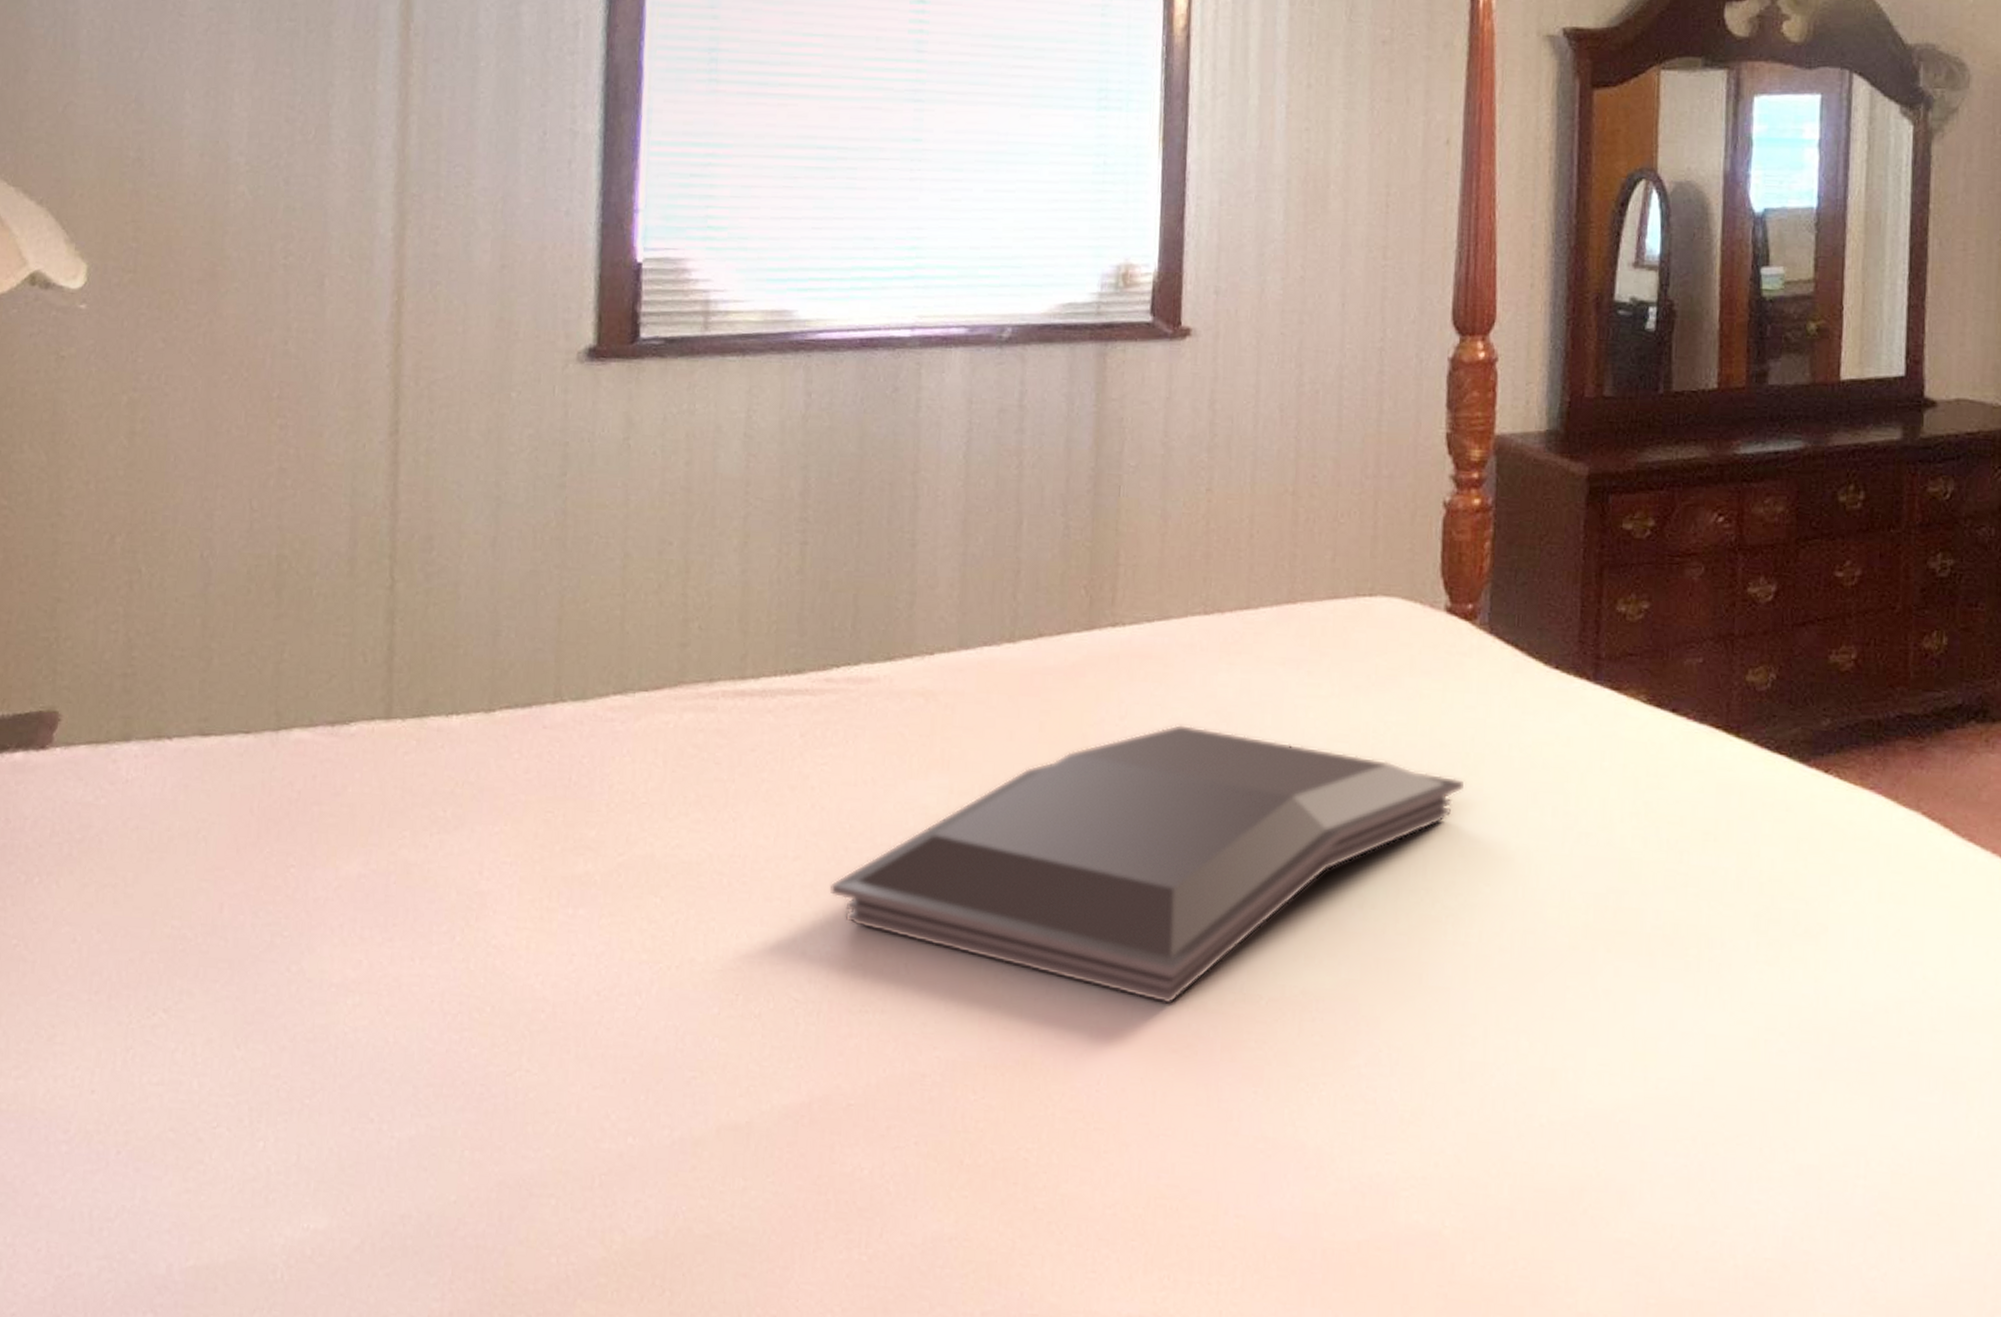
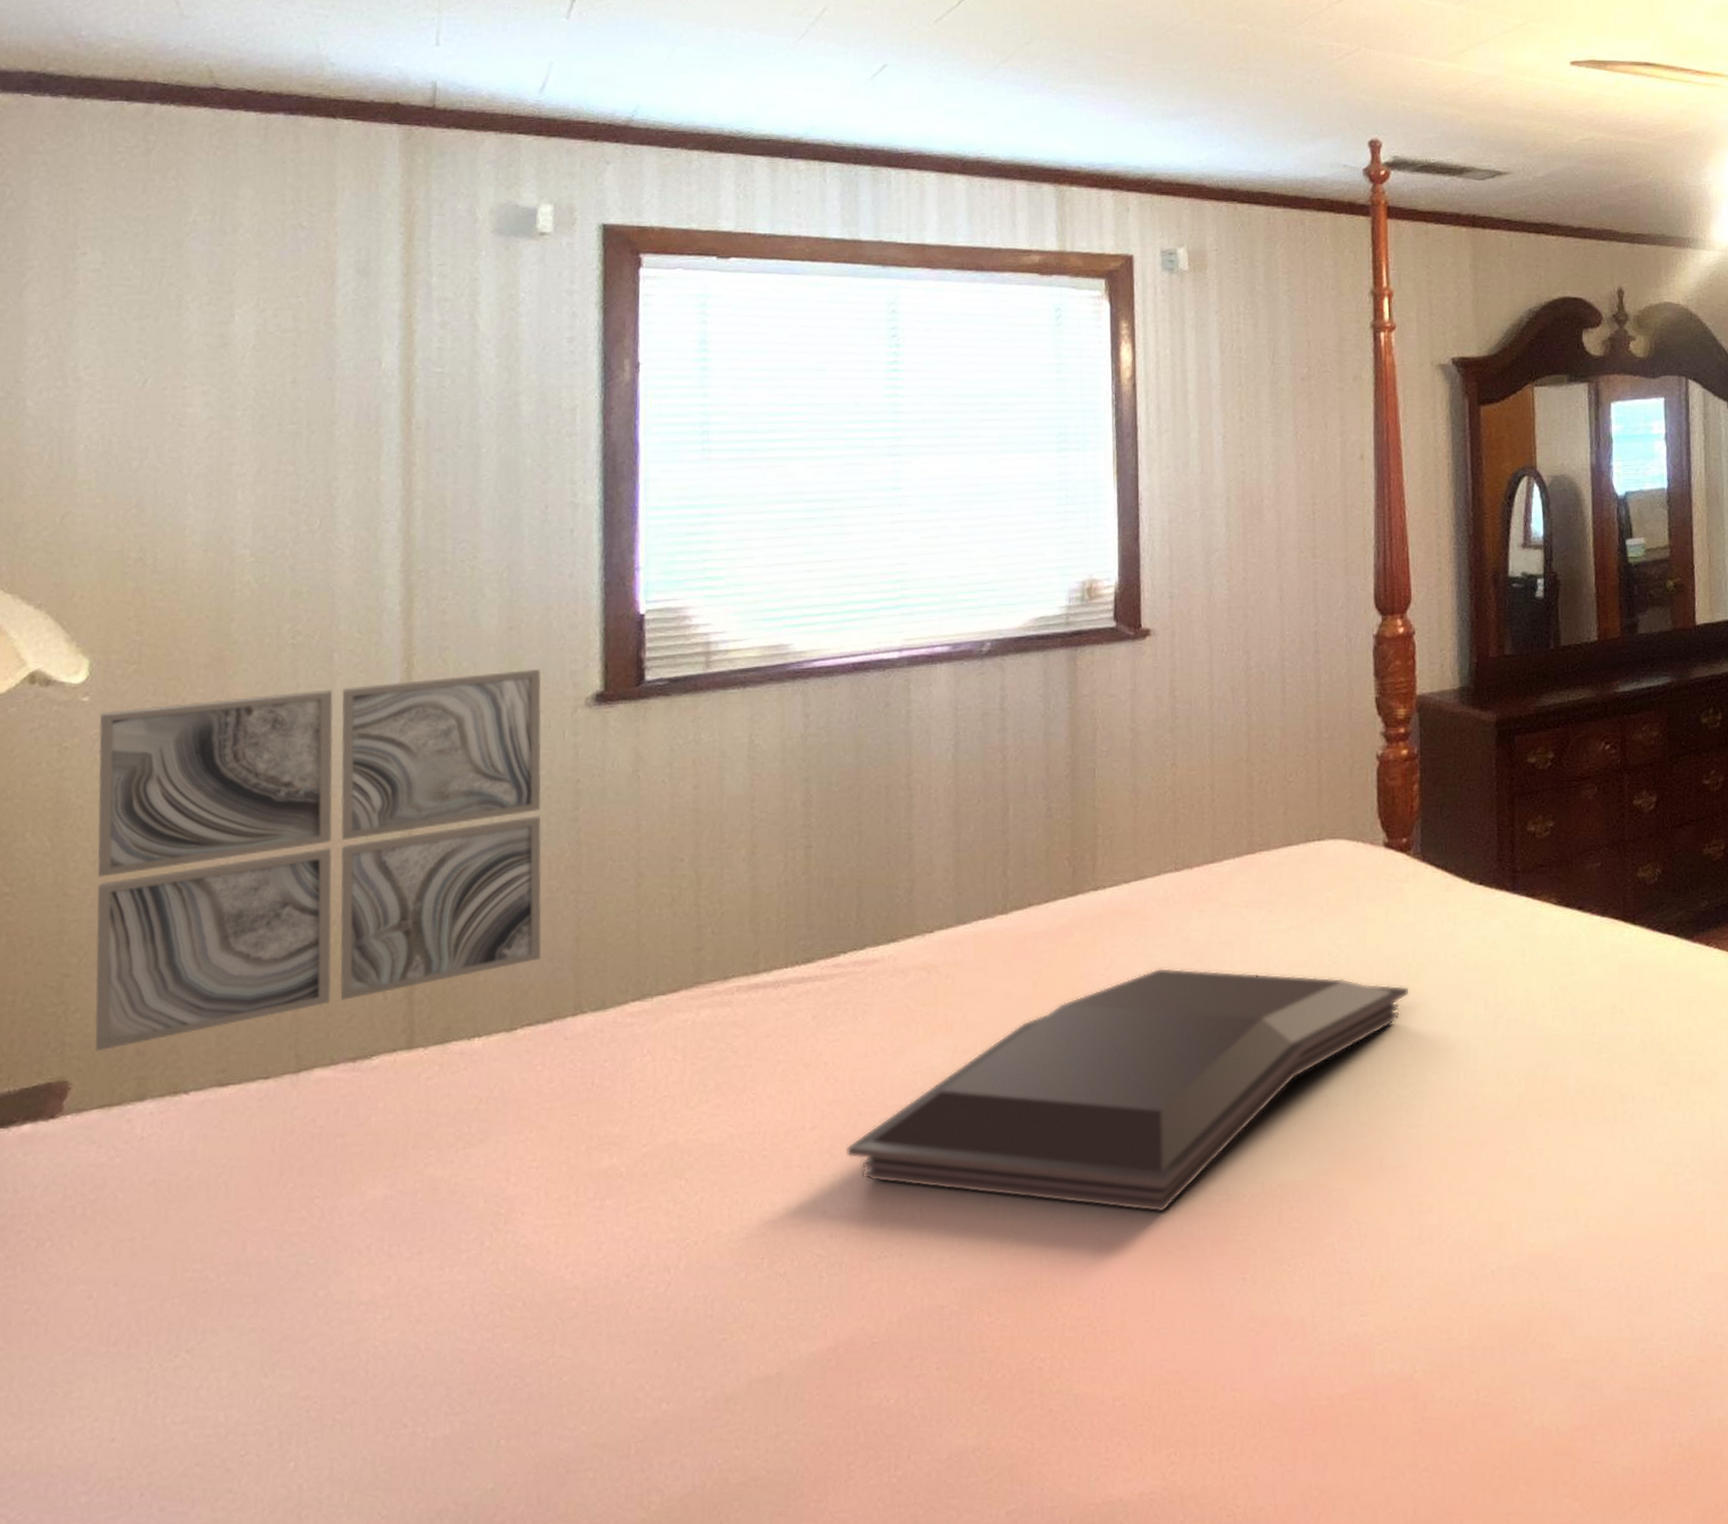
wall art: none [84,313,533,685] -> present [94,668,542,1052]

